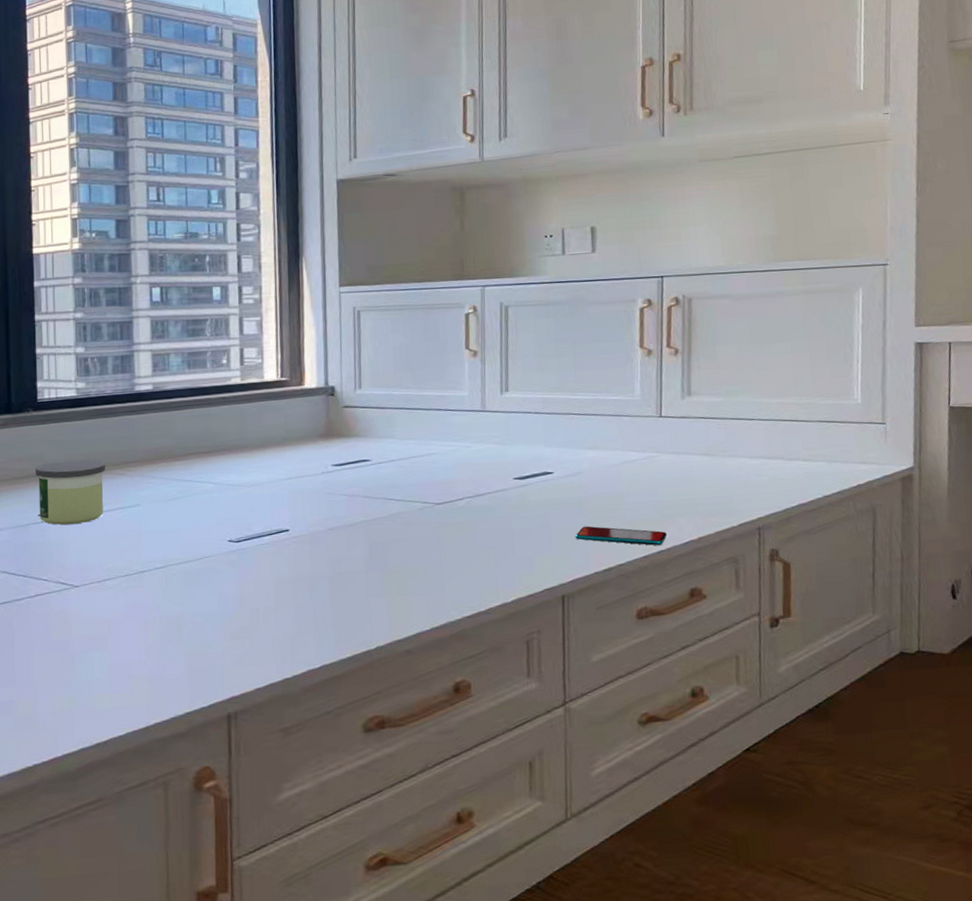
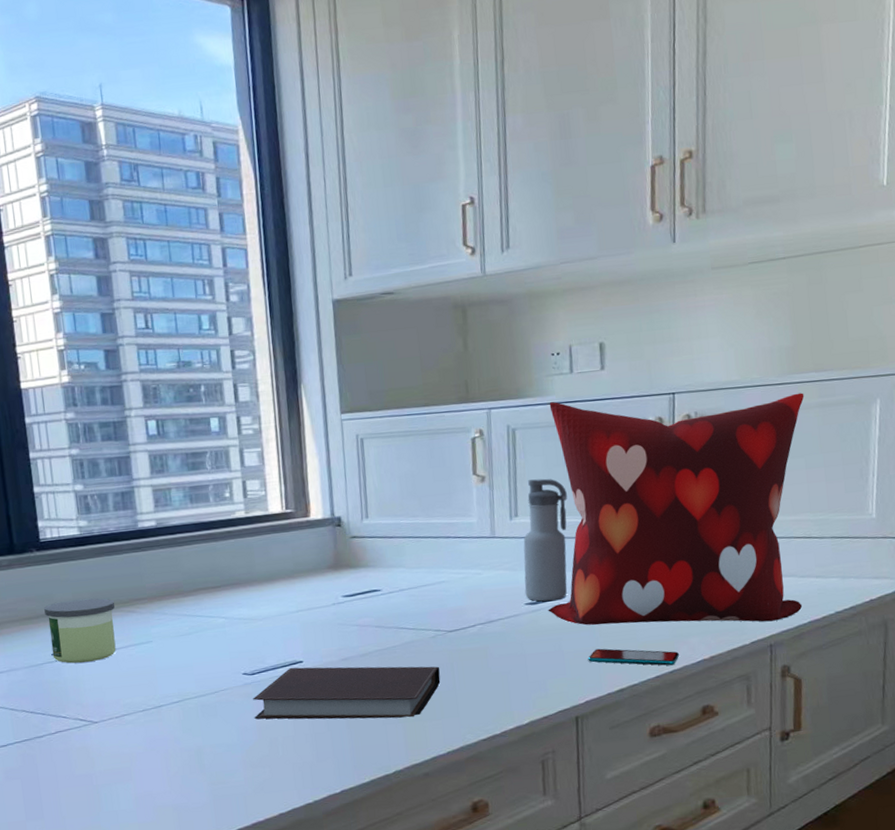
notebook: none [237,535,427,592] -> present [253,666,441,719]
water bottle: none [513,355,558,477] -> present [523,478,567,602]
decorative pillow: none [536,280,790,504] -> present [548,392,805,626]

